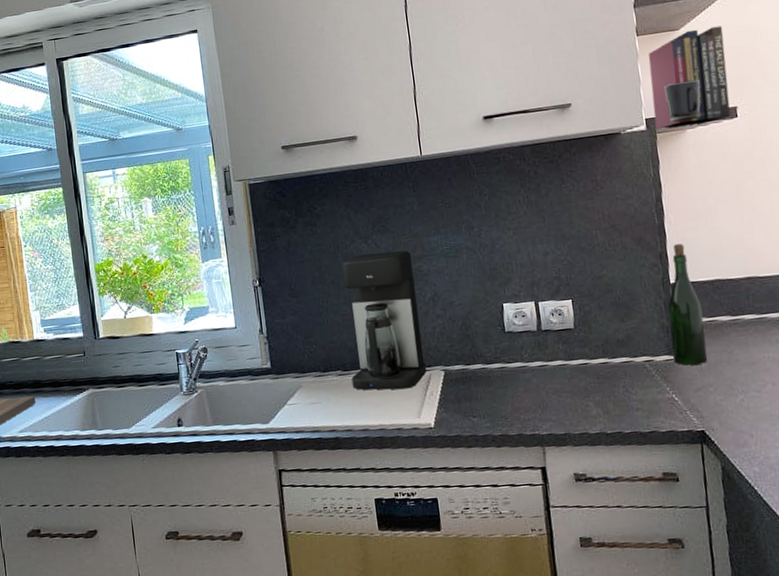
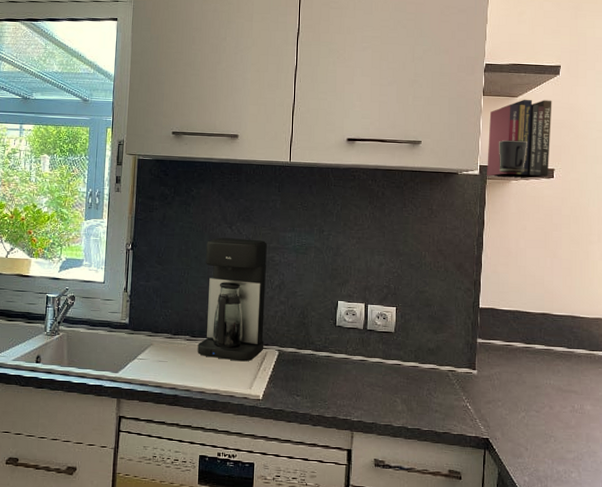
wine bottle: present [668,243,708,366] -> none [472,275,502,381]

